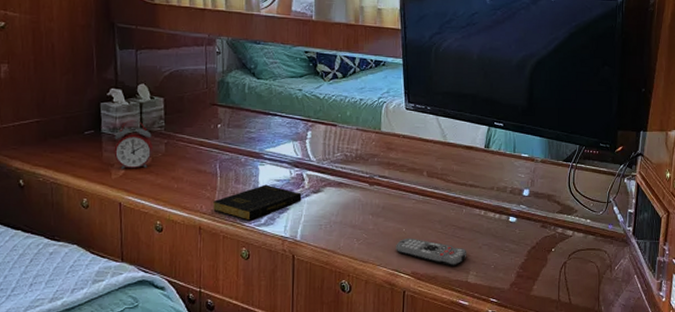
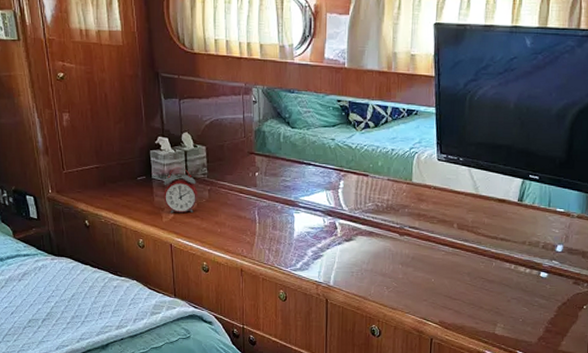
book: present [213,184,302,221] -> none [253,231,335,265]
remote control: present [396,238,467,266] -> none [424,288,496,318]

